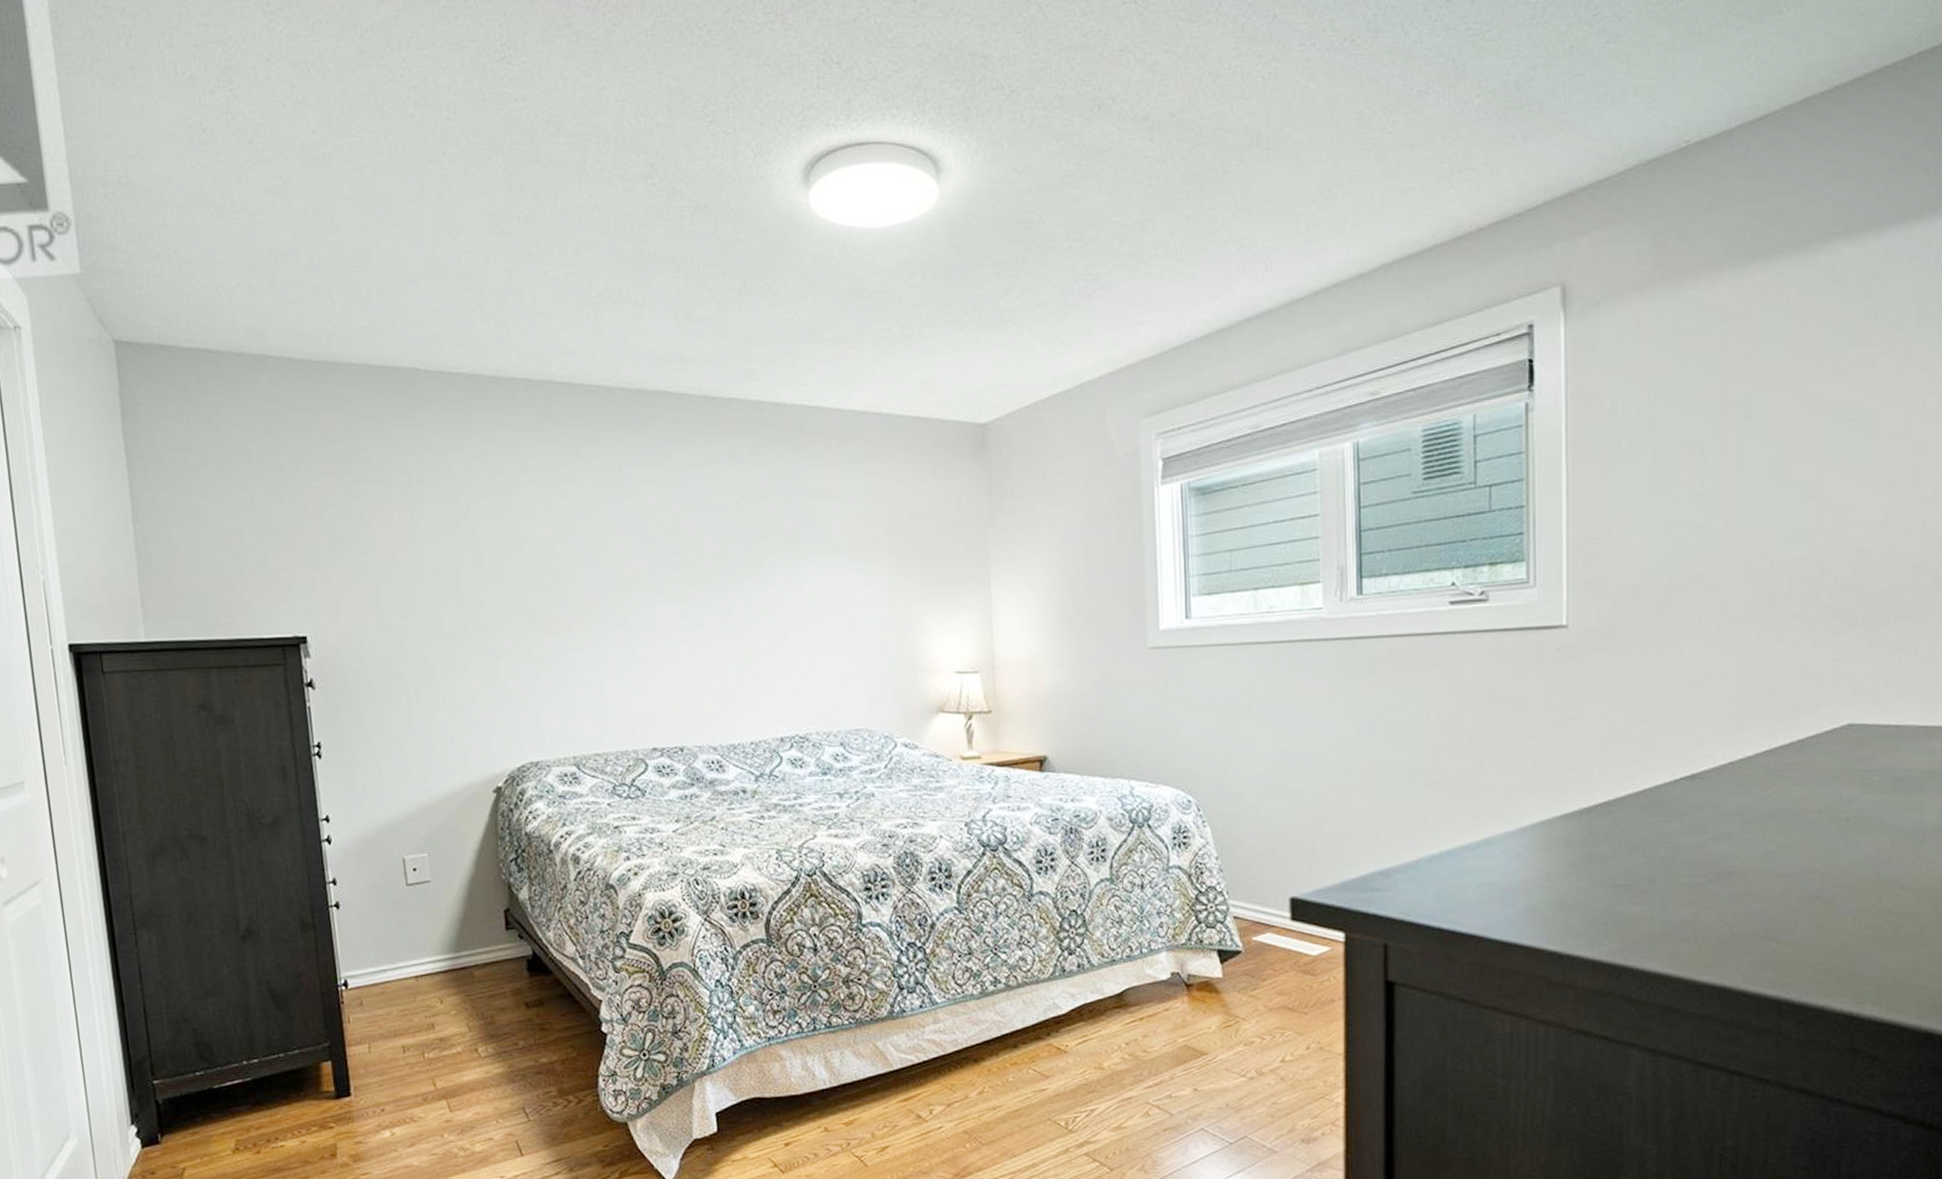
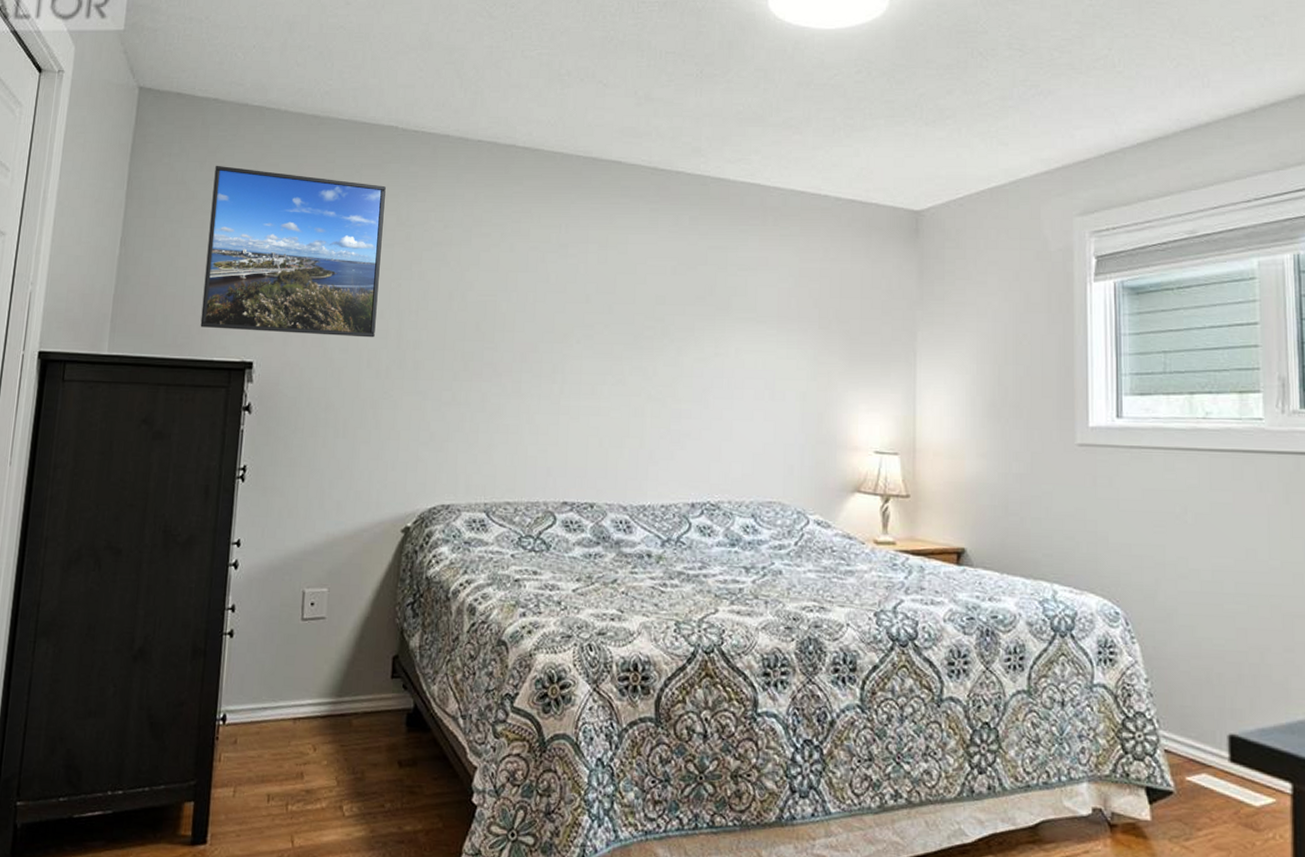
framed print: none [222,425,433,605] -> present [200,165,386,338]

